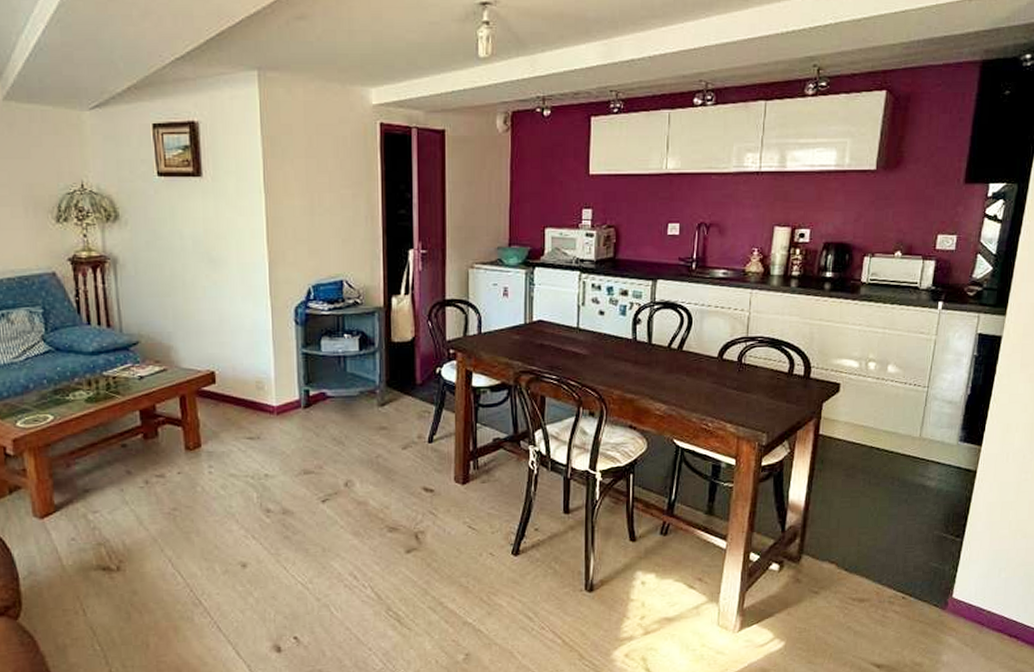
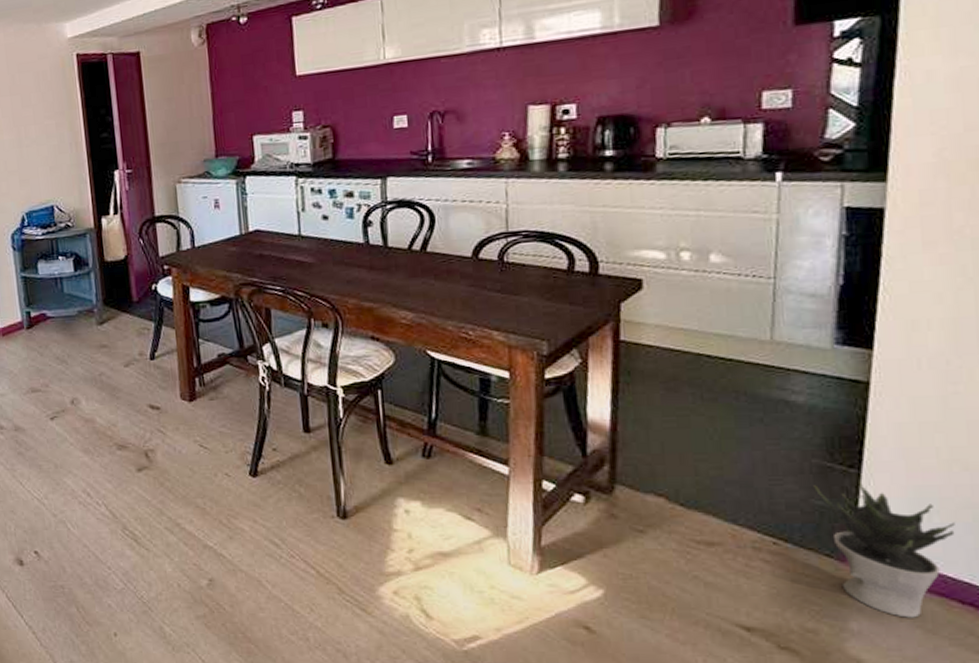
potted plant: none [933,546,1013,650] -> present [813,480,955,618]

